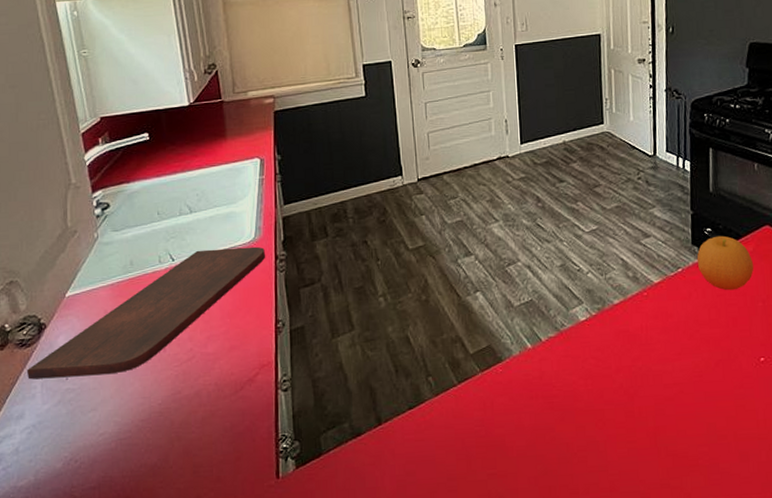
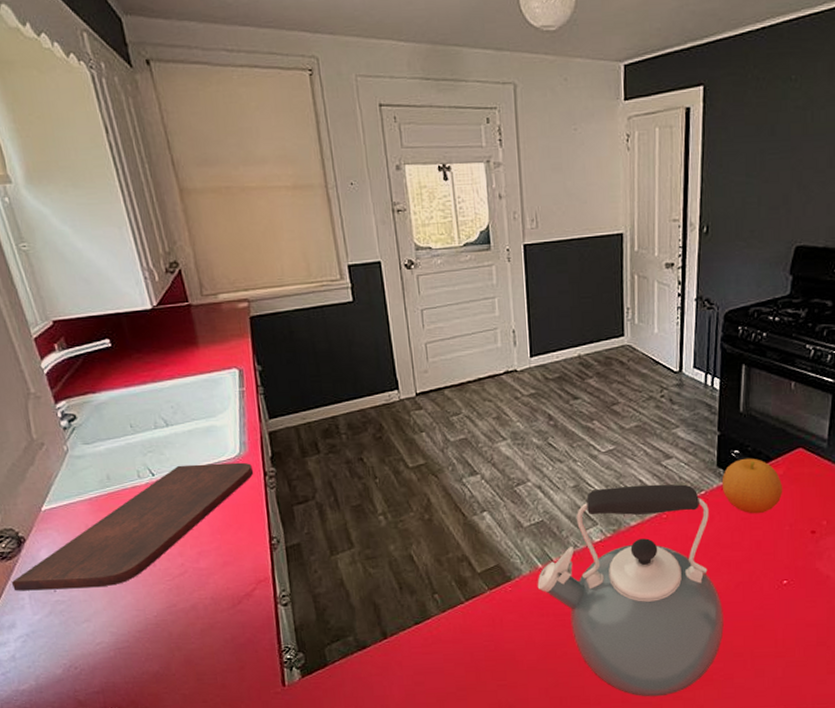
kettle: none [526,262,707,486] -> present [537,484,724,697]

